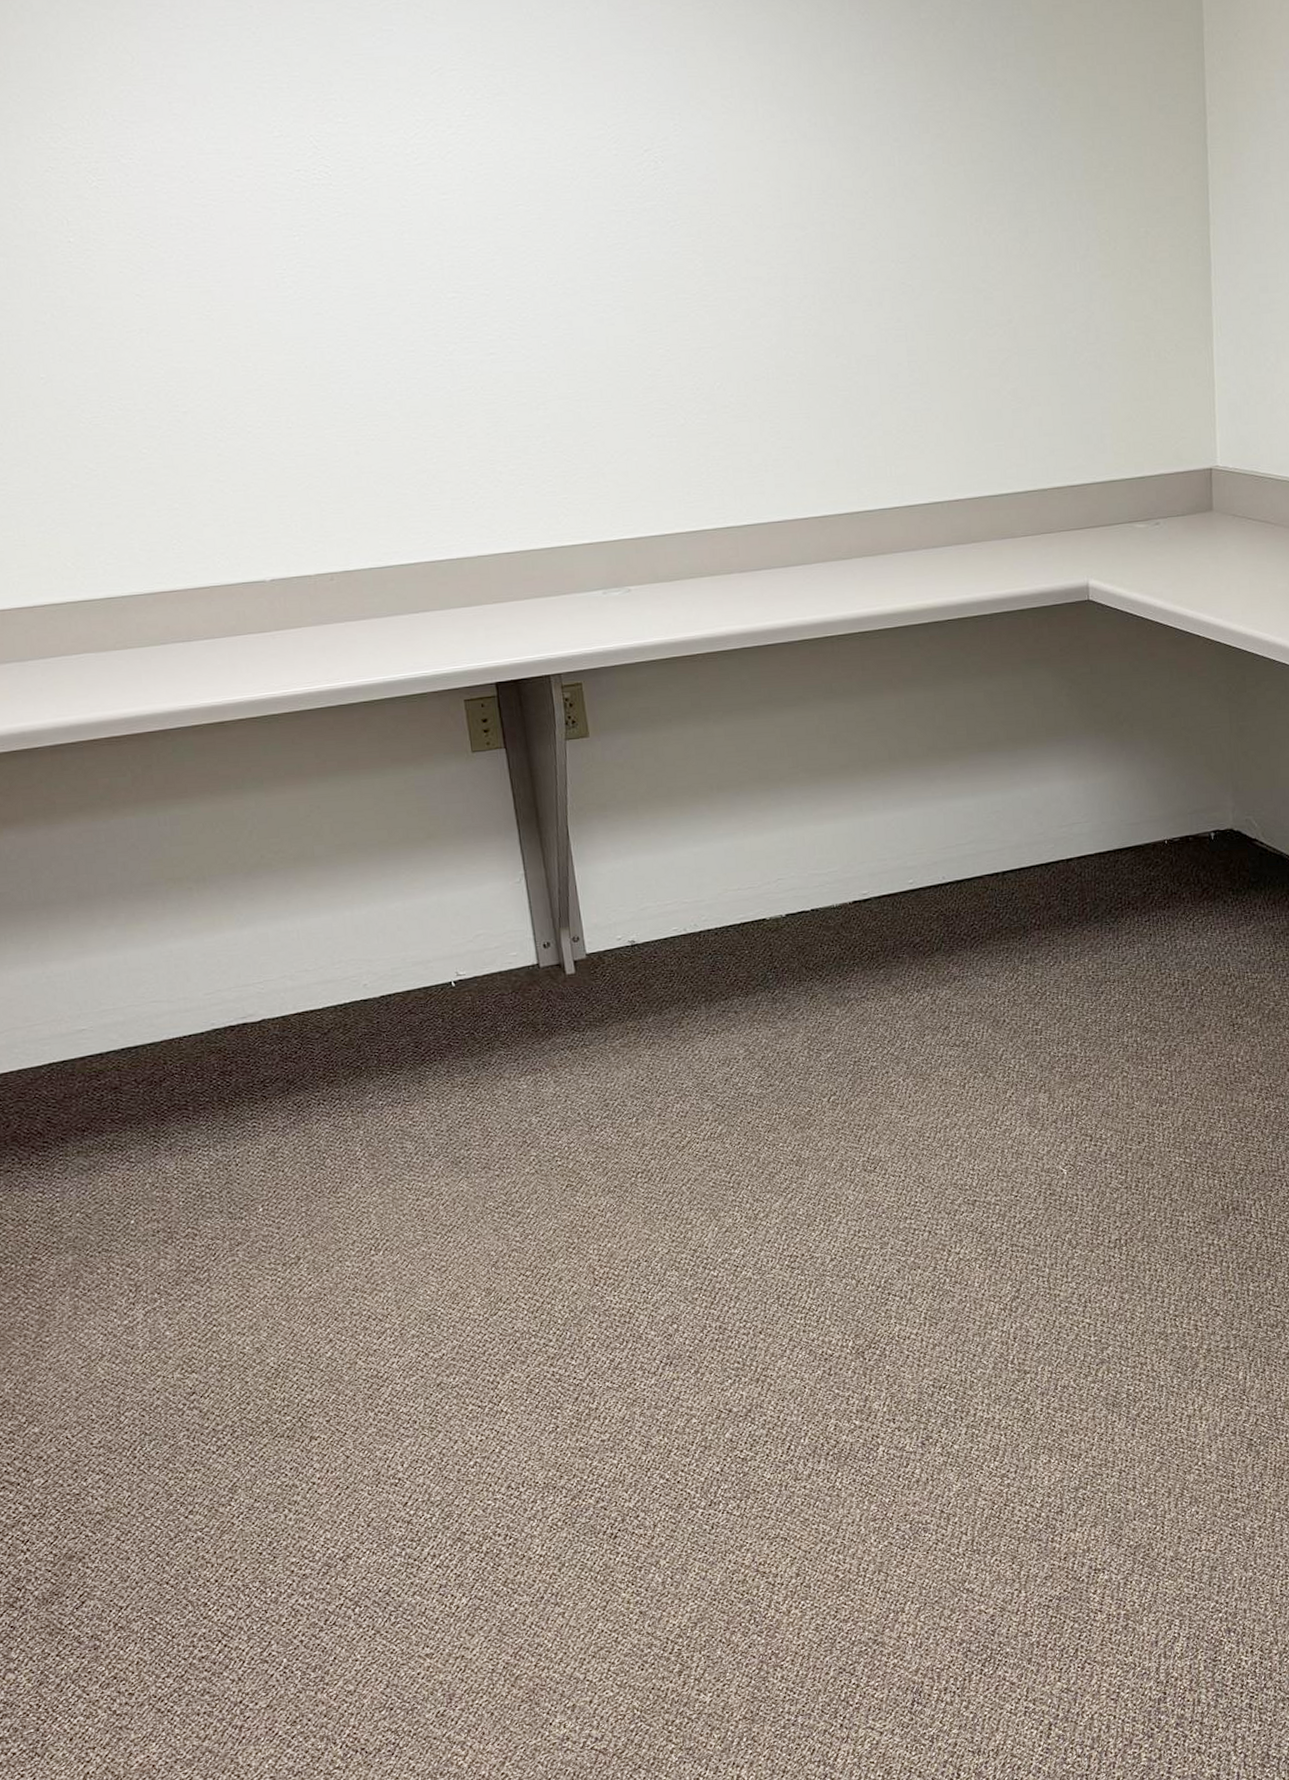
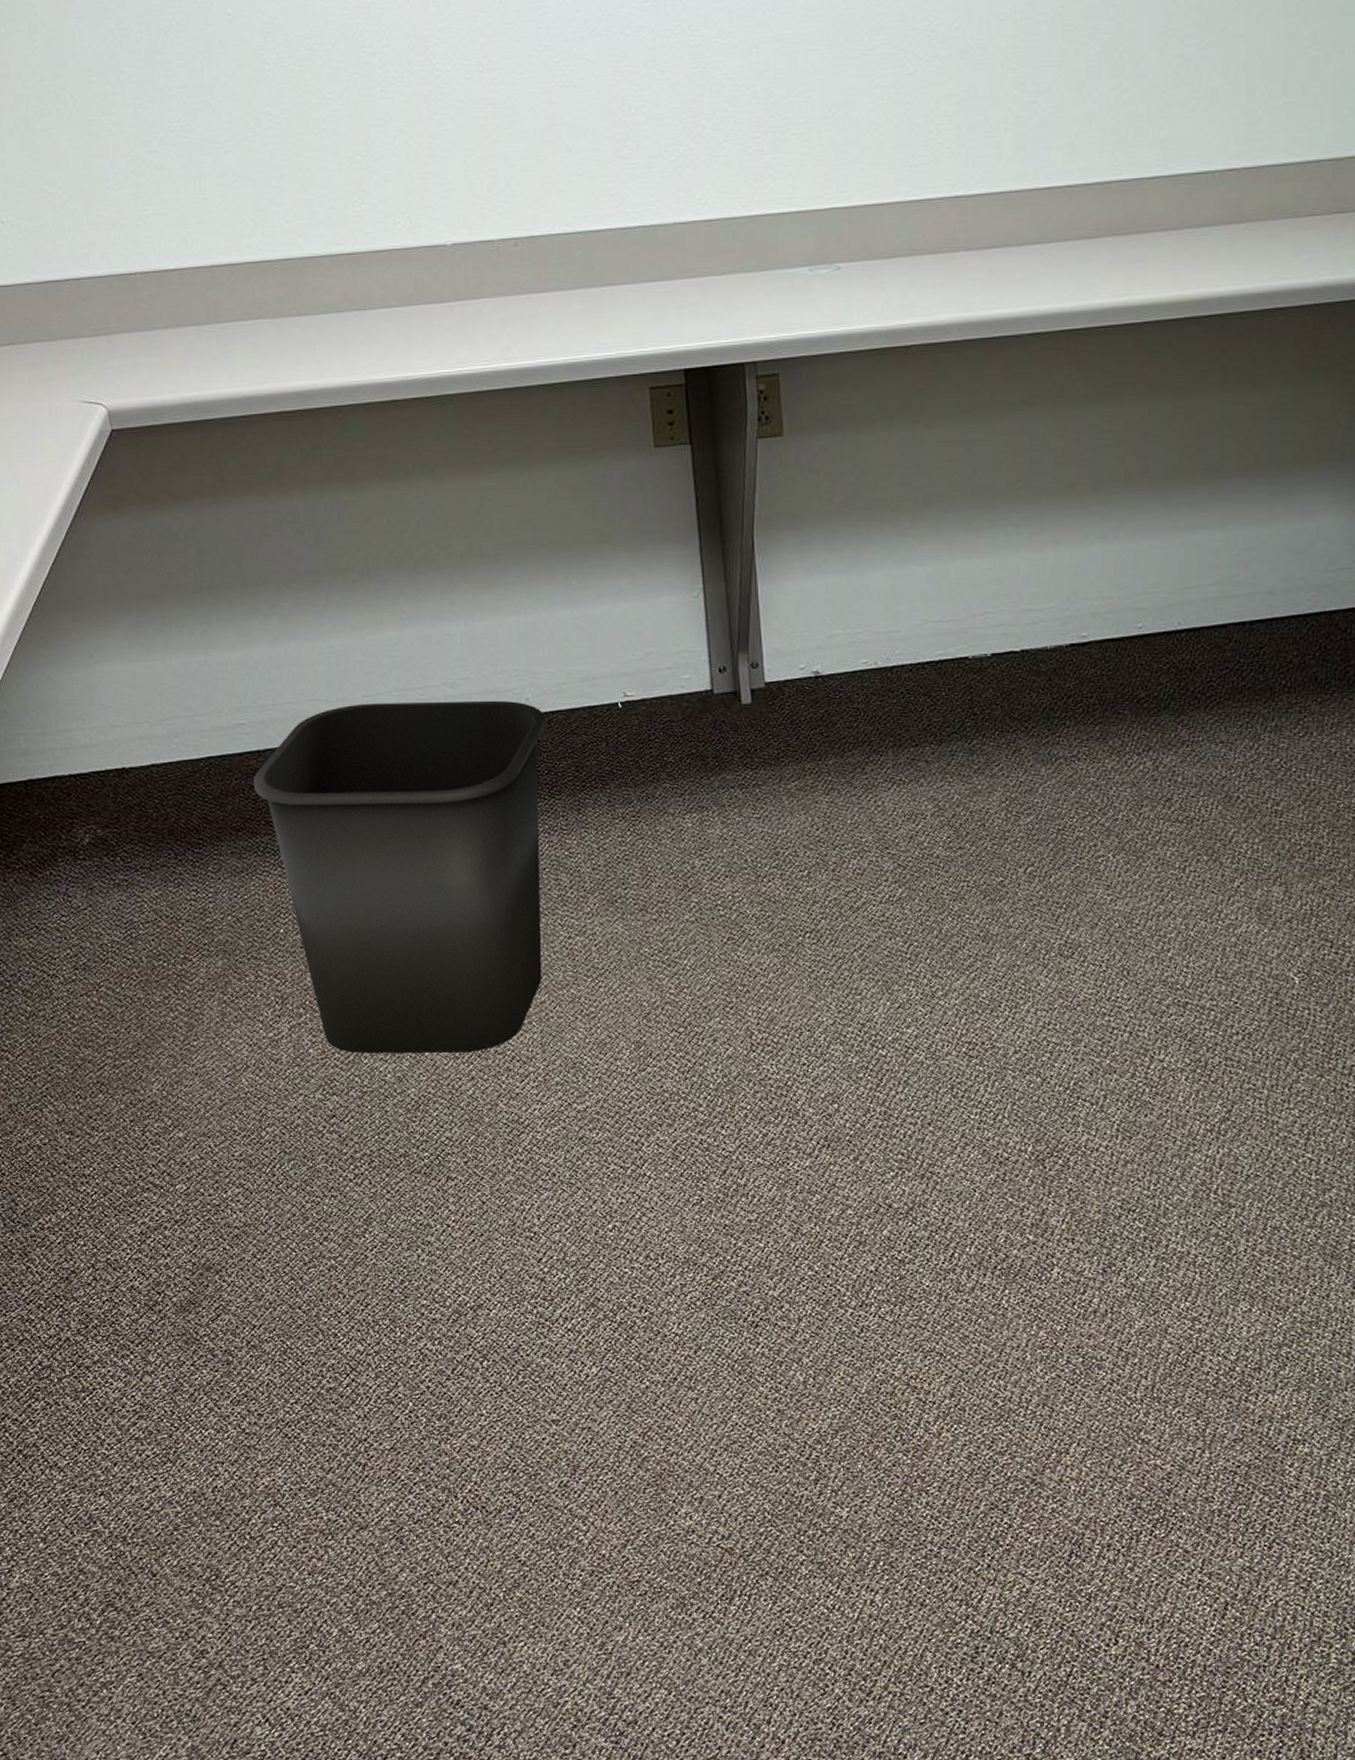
waste bin: none [96,988,394,1330] -> present [253,700,546,1053]

